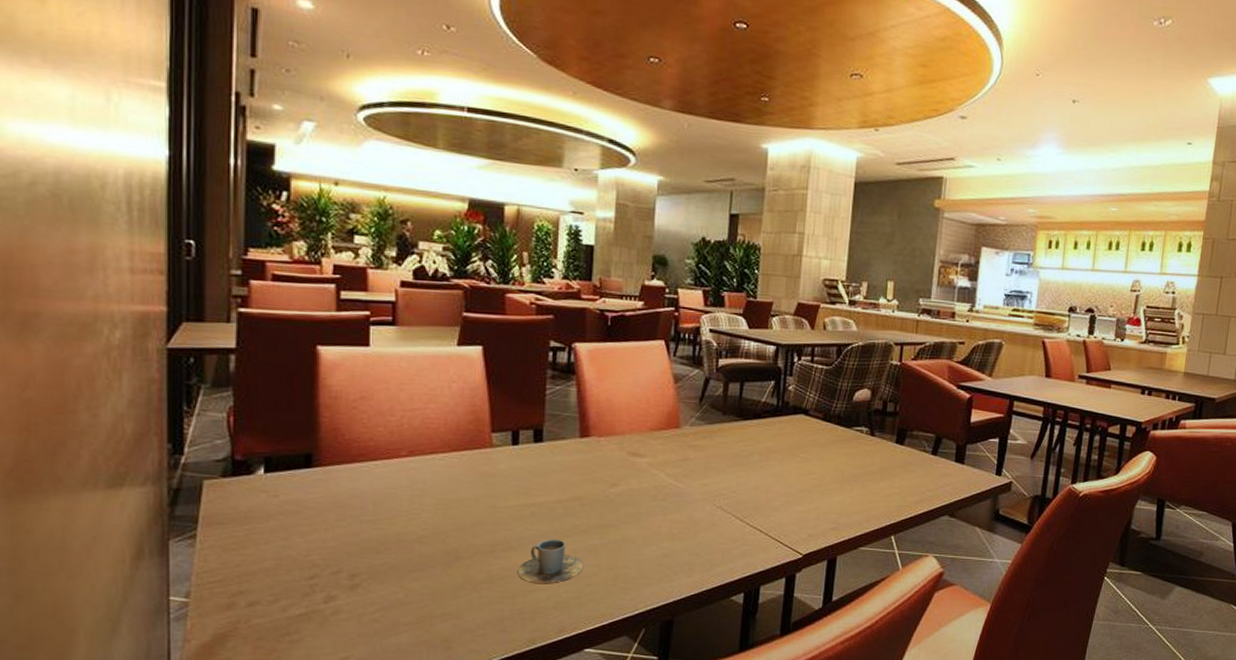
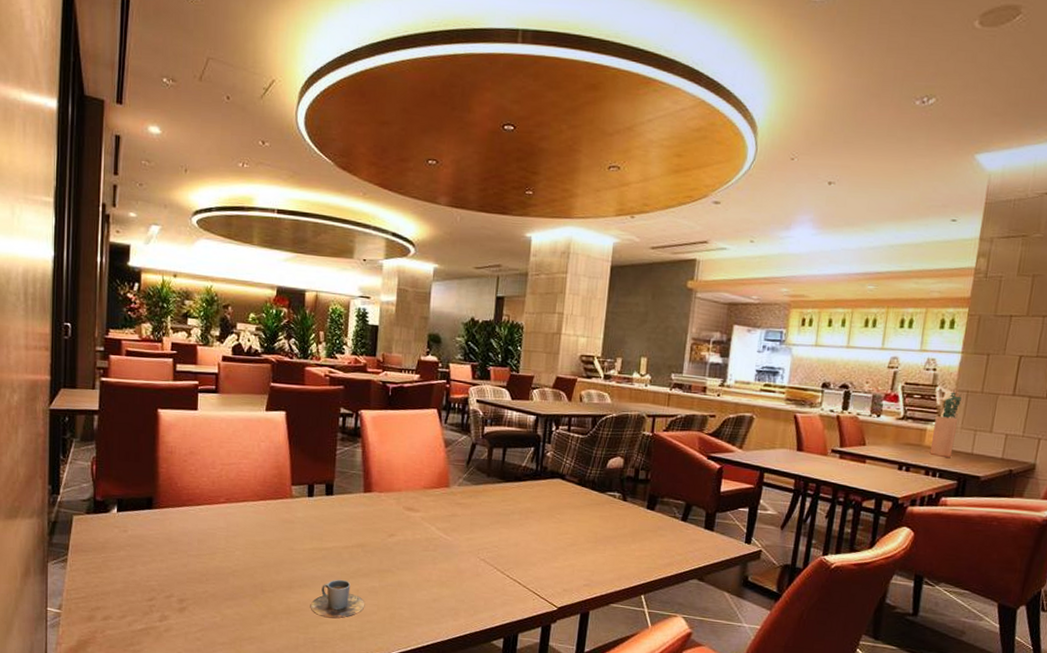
vase: none [1170,312,1198,380] -> present [929,389,961,457]

